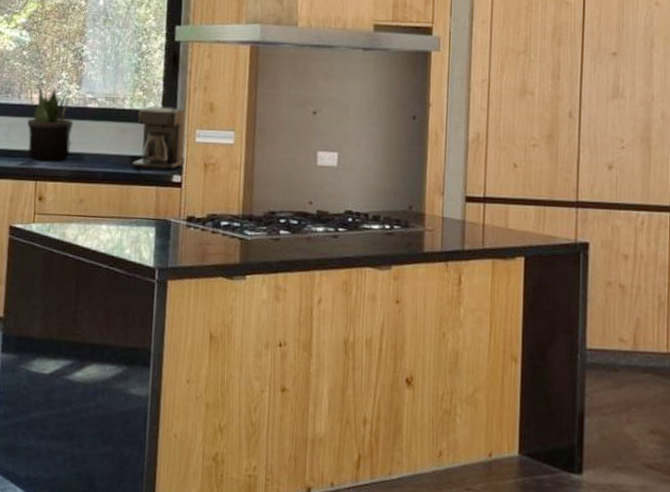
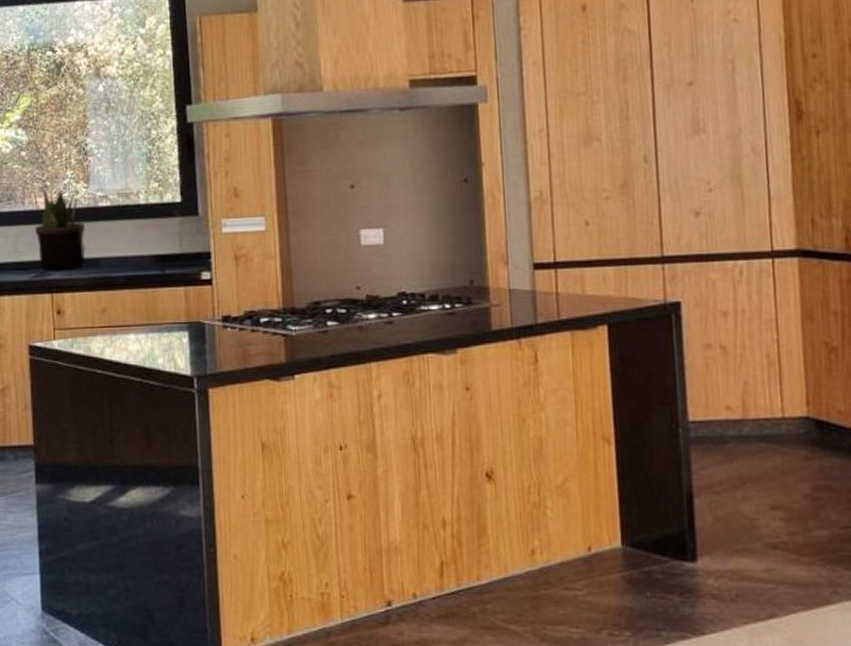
coffee maker: present [132,106,185,171] -> none [155,196,213,269]

